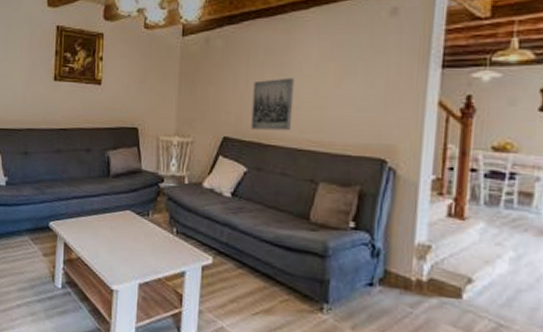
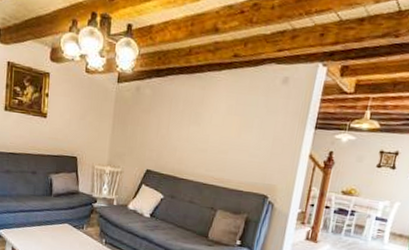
wall art: present [251,77,295,131] -> none [169,125,206,169]

